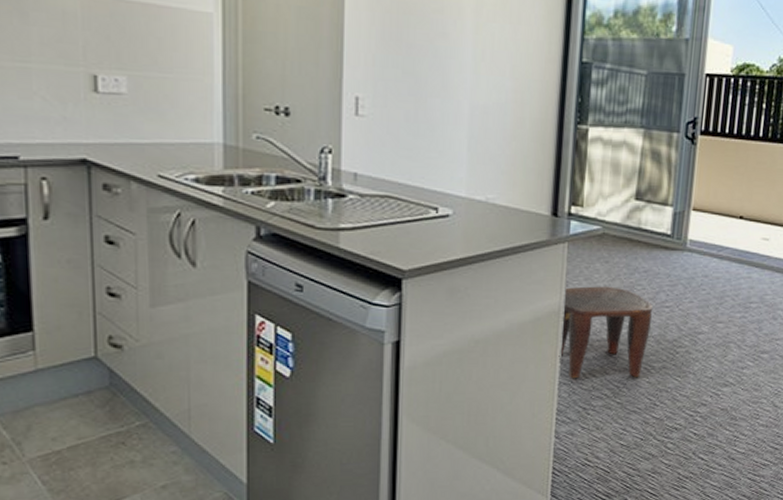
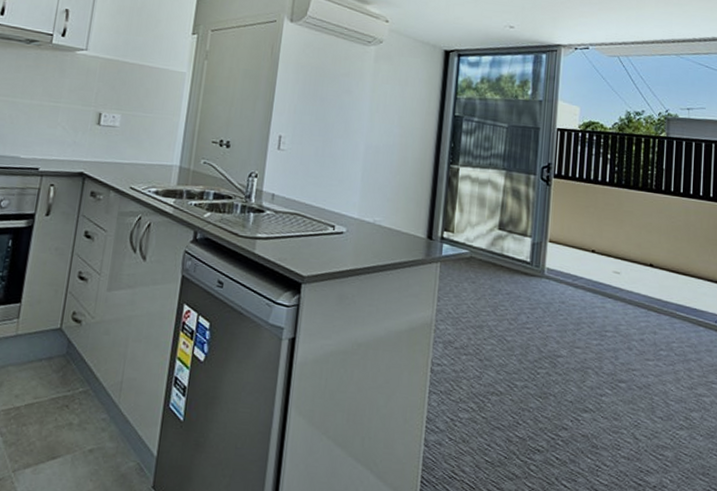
stool: present [558,286,654,379] -> none [430,302,515,394]

